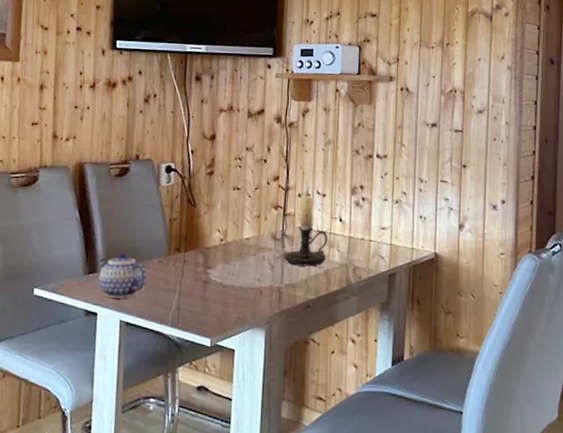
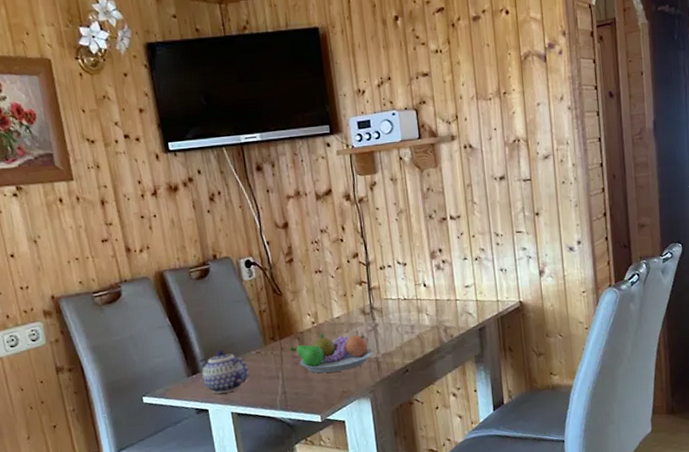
fruit bowl: none [193,251,276,296] -> present [290,333,372,373]
candle holder: present [283,182,328,267] -> none [375,254,417,336]

